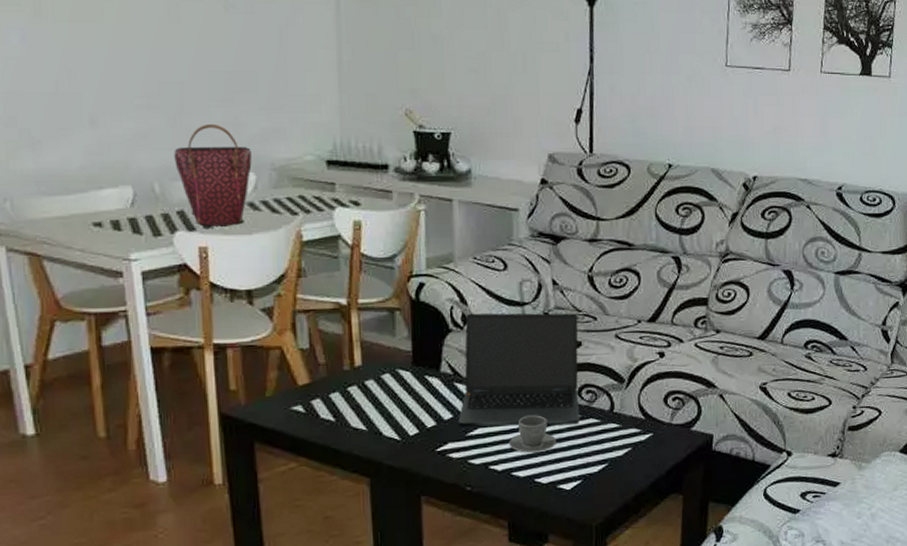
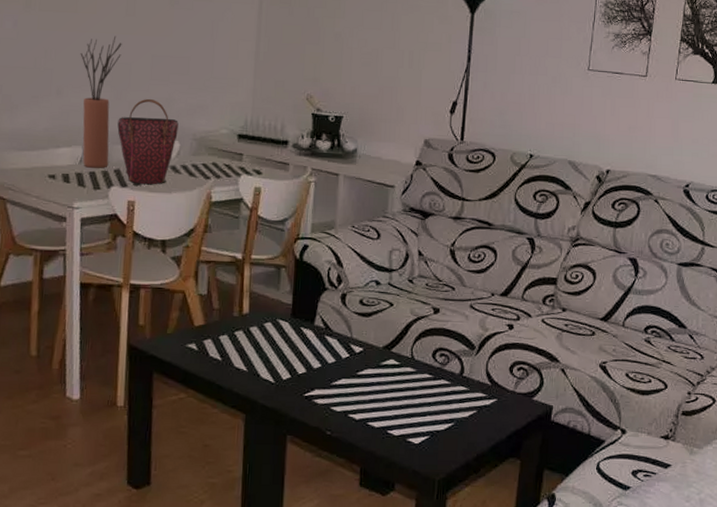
vase: none [115,48,169,212] -> present [80,35,122,169]
laptop: present [458,313,579,427] -> none [325,275,438,384]
teacup: present [508,415,556,453] -> none [367,371,409,406]

